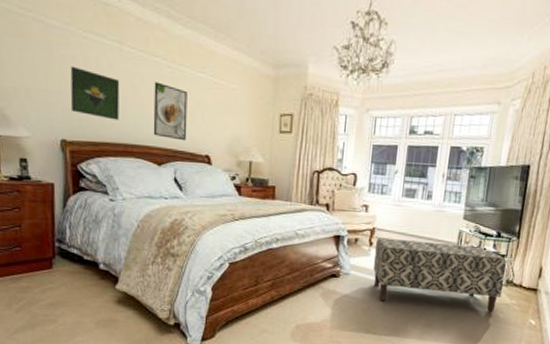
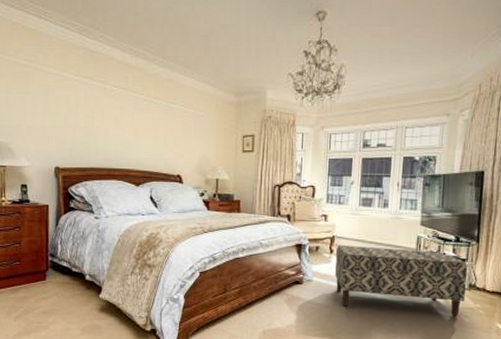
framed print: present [70,66,120,120] -> none [63,104,104,148]
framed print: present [153,82,187,141] -> none [132,113,161,163]

